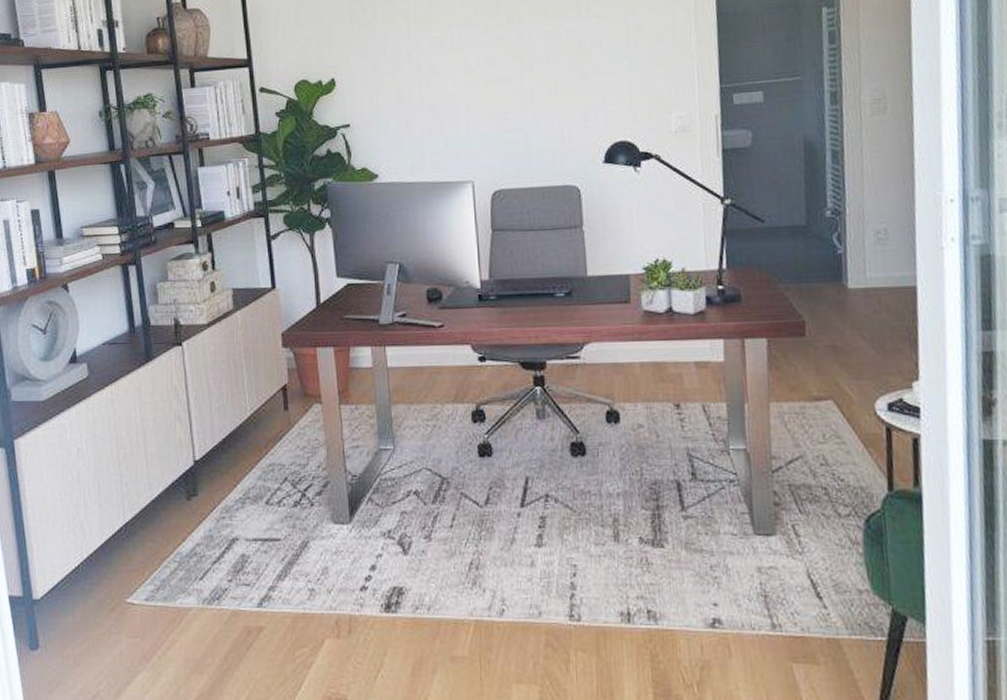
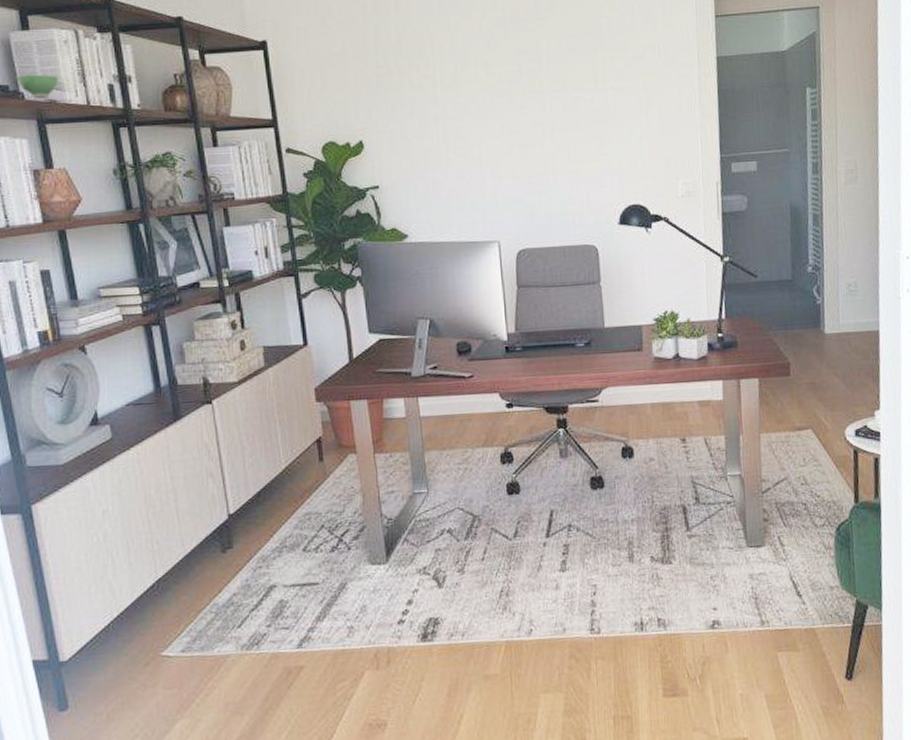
bowl: none [18,22,54,45] -> present [16,74,59,99]

